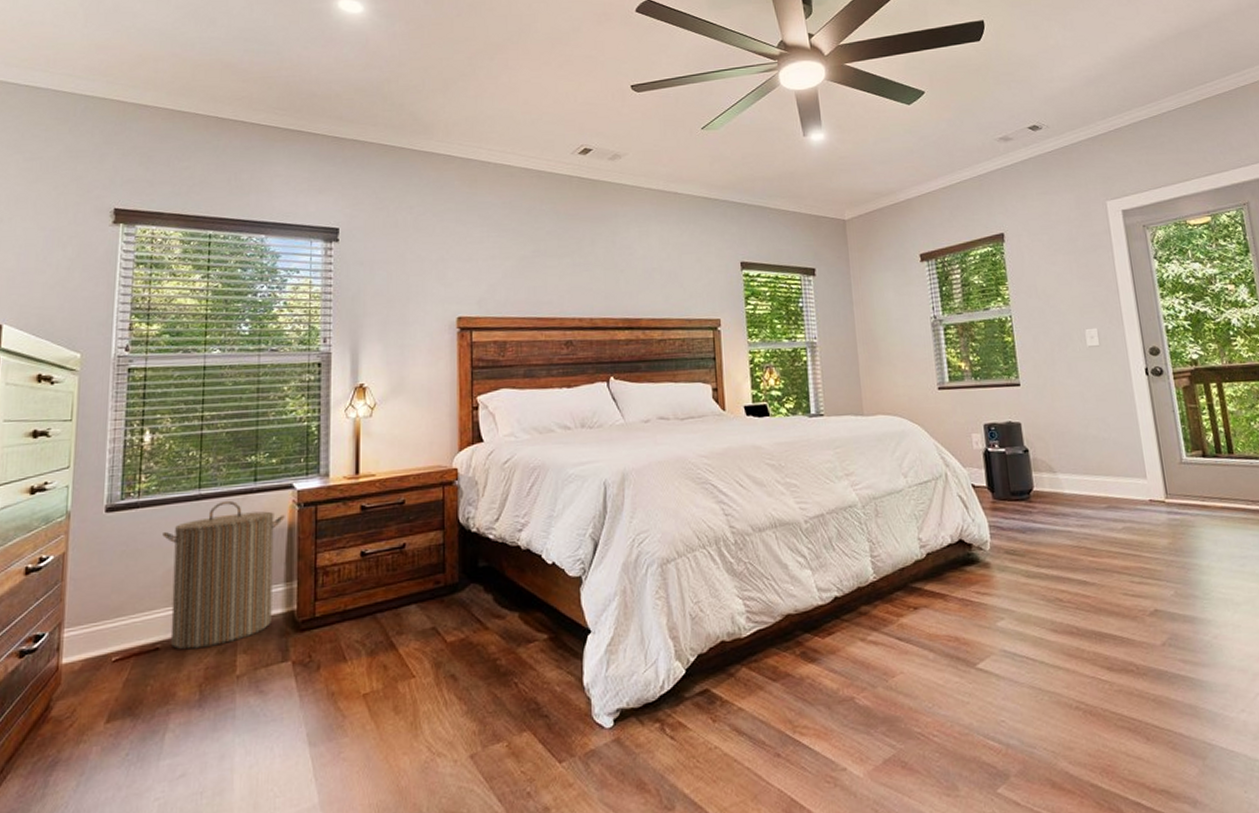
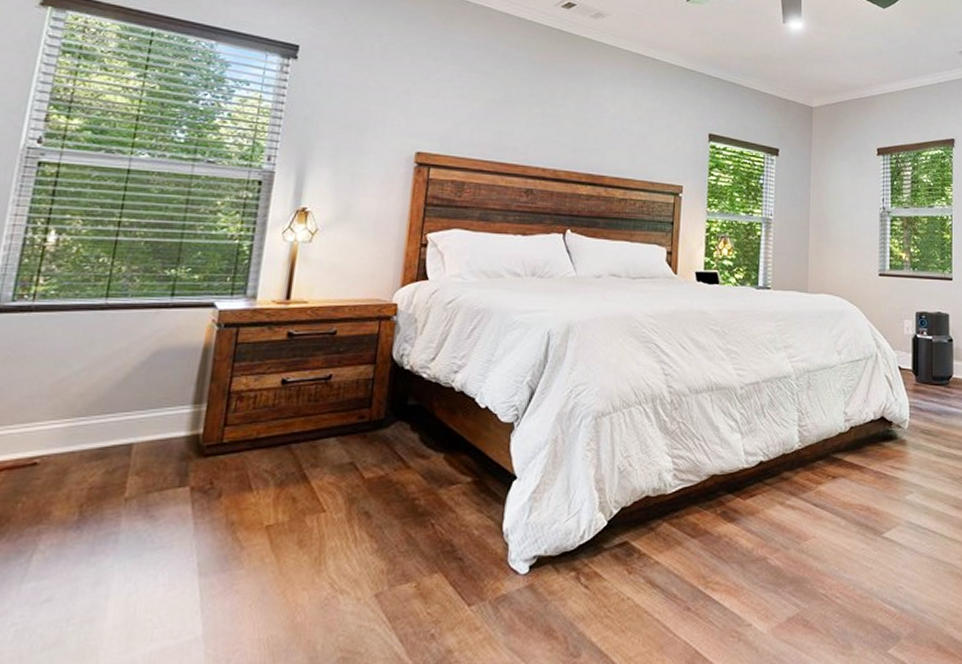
laundry hamper: present [163,500,285,650] -> none [51,313,202,467]

